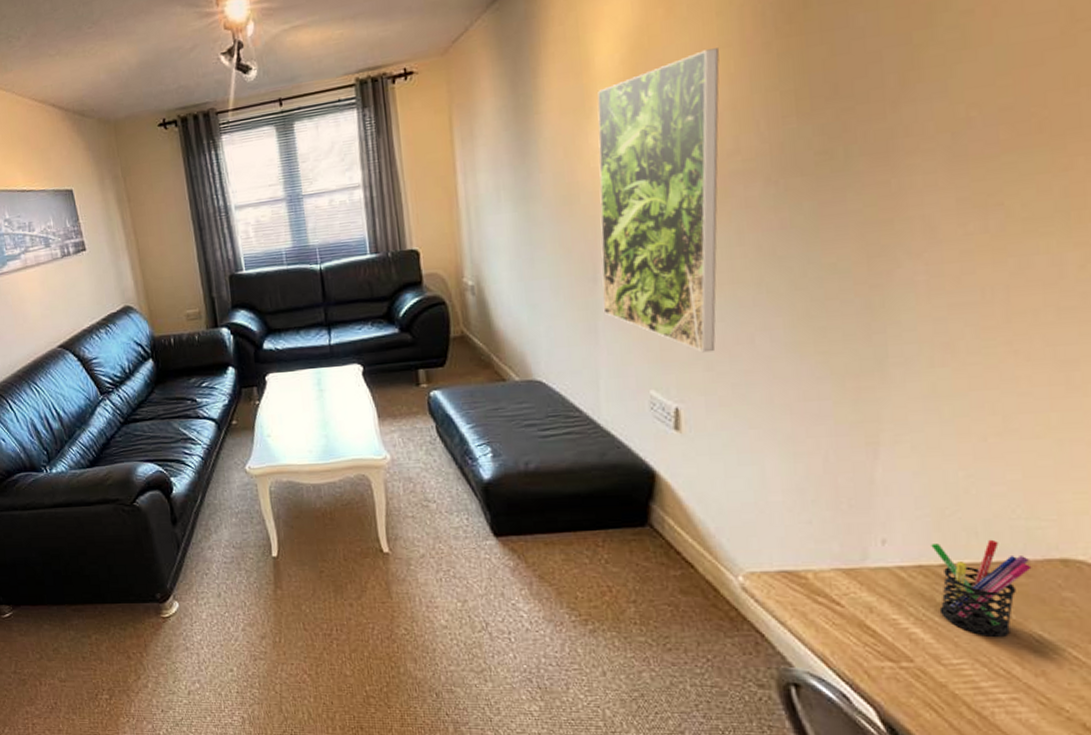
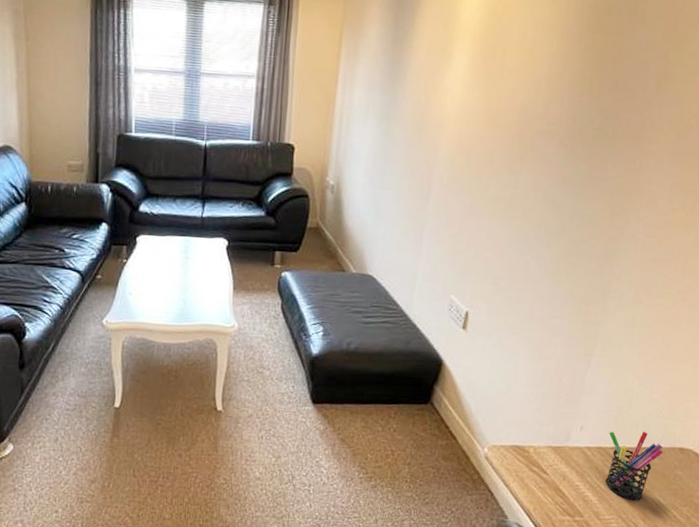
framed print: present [597,48,720,353] -> none [429,28,548,271]

